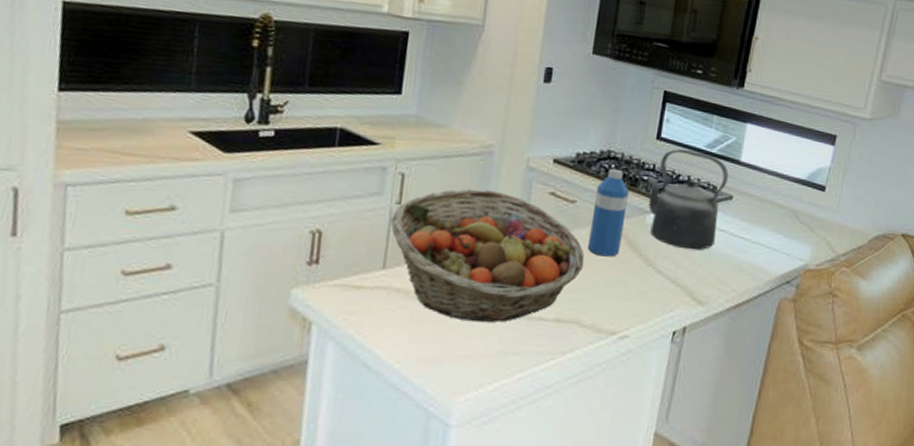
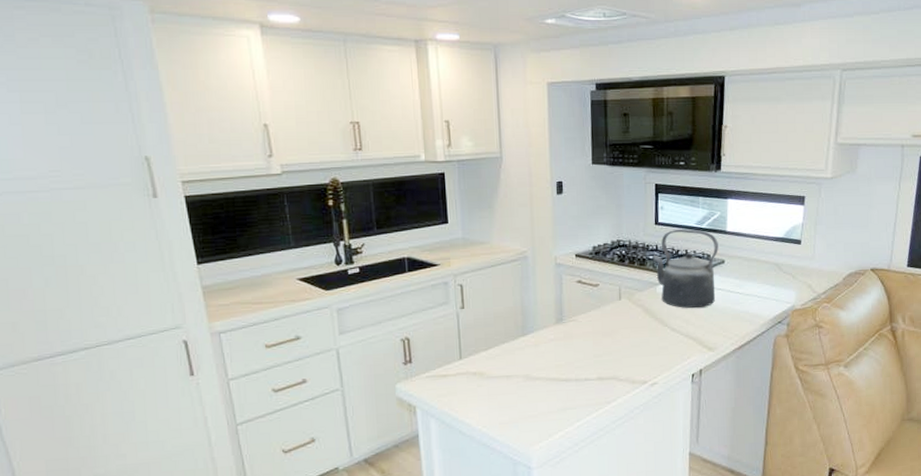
fruit basket: present [390,188,584,322] -> none [458,287,613,389]
water bottle: present [588,168,629,257] -> none [613,253,640,325]

